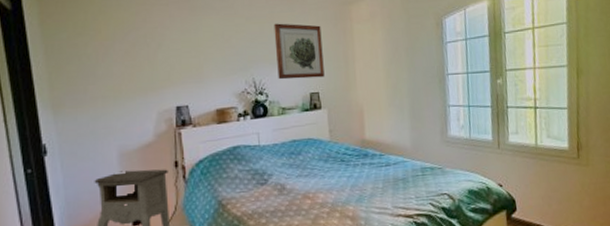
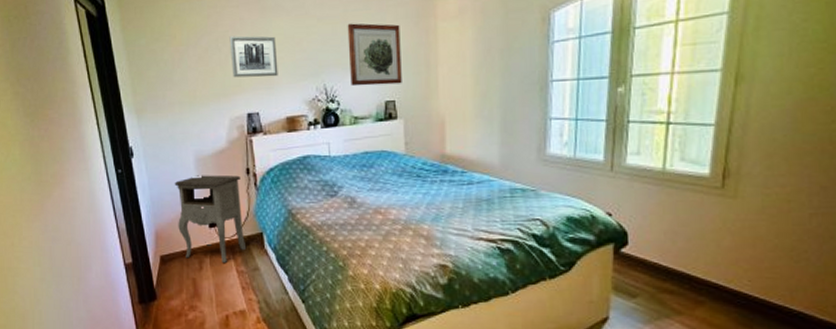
wall art: none [158,32,208,72] -> present [229,35,278,78]

